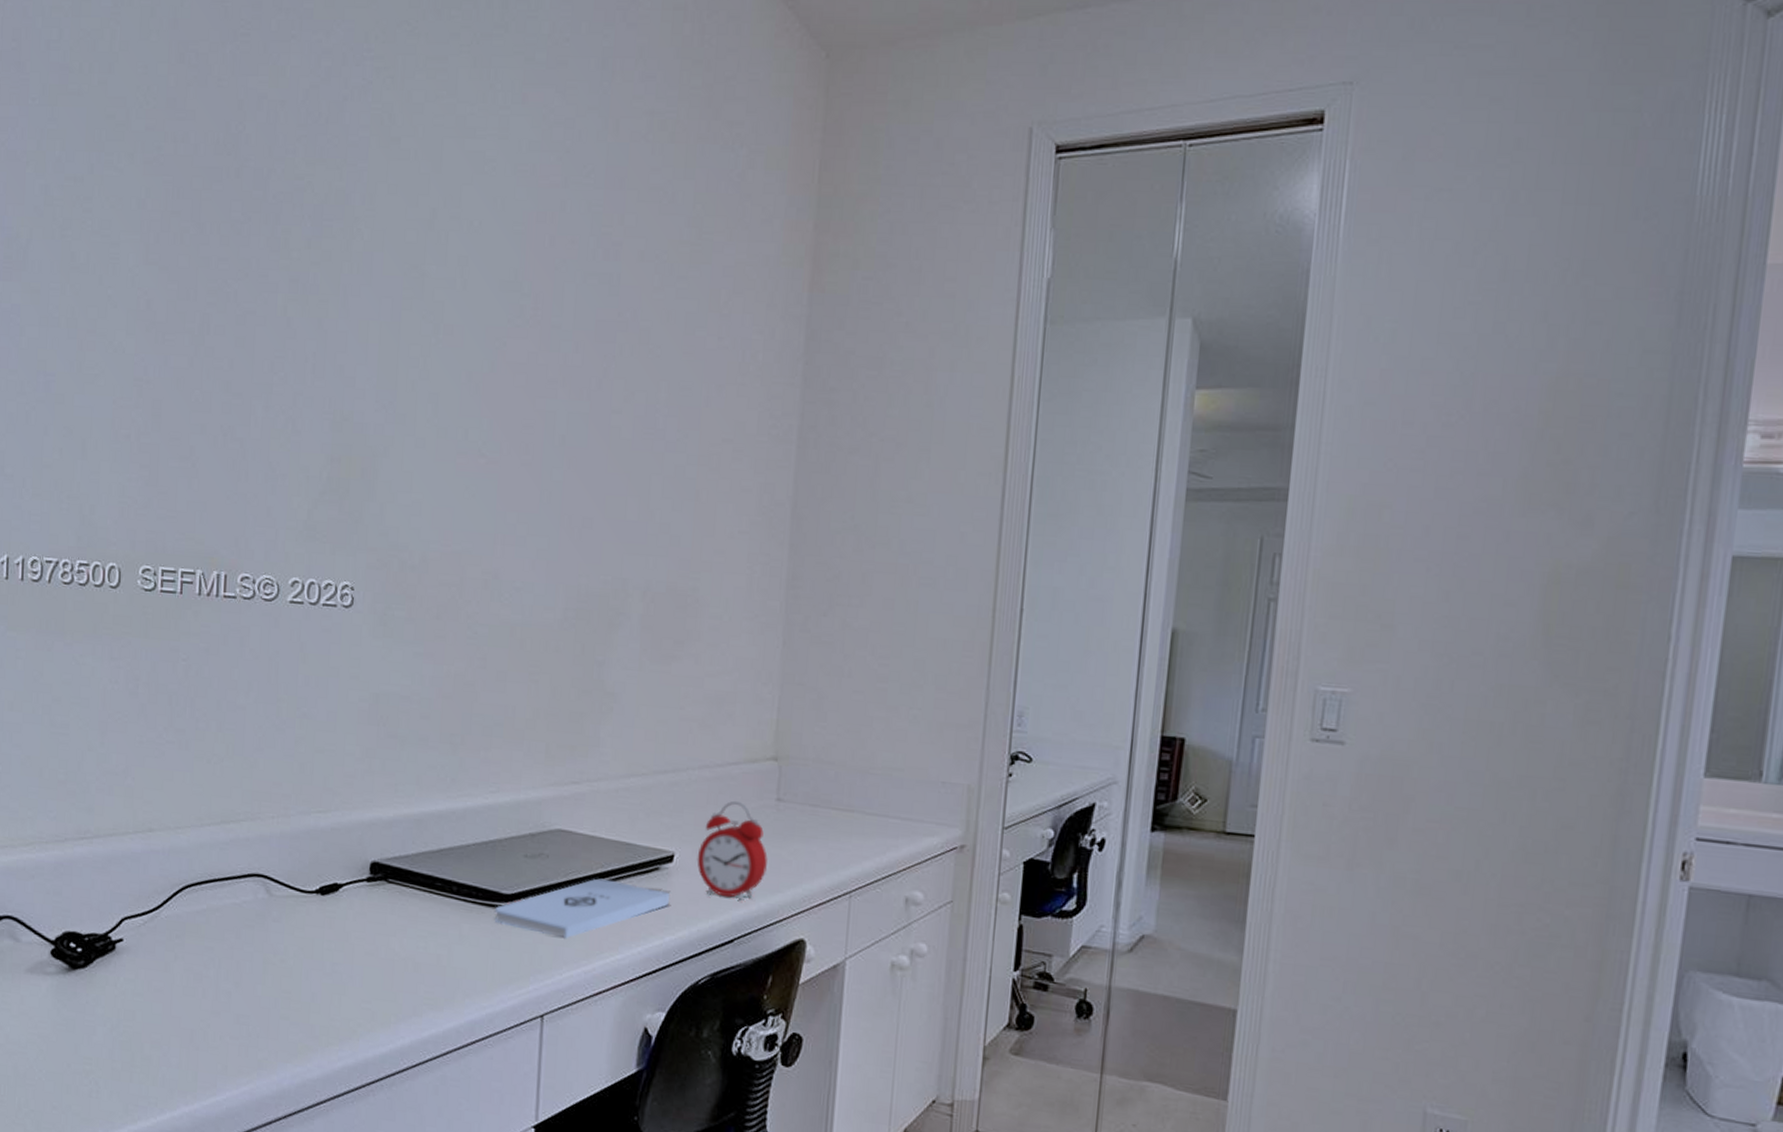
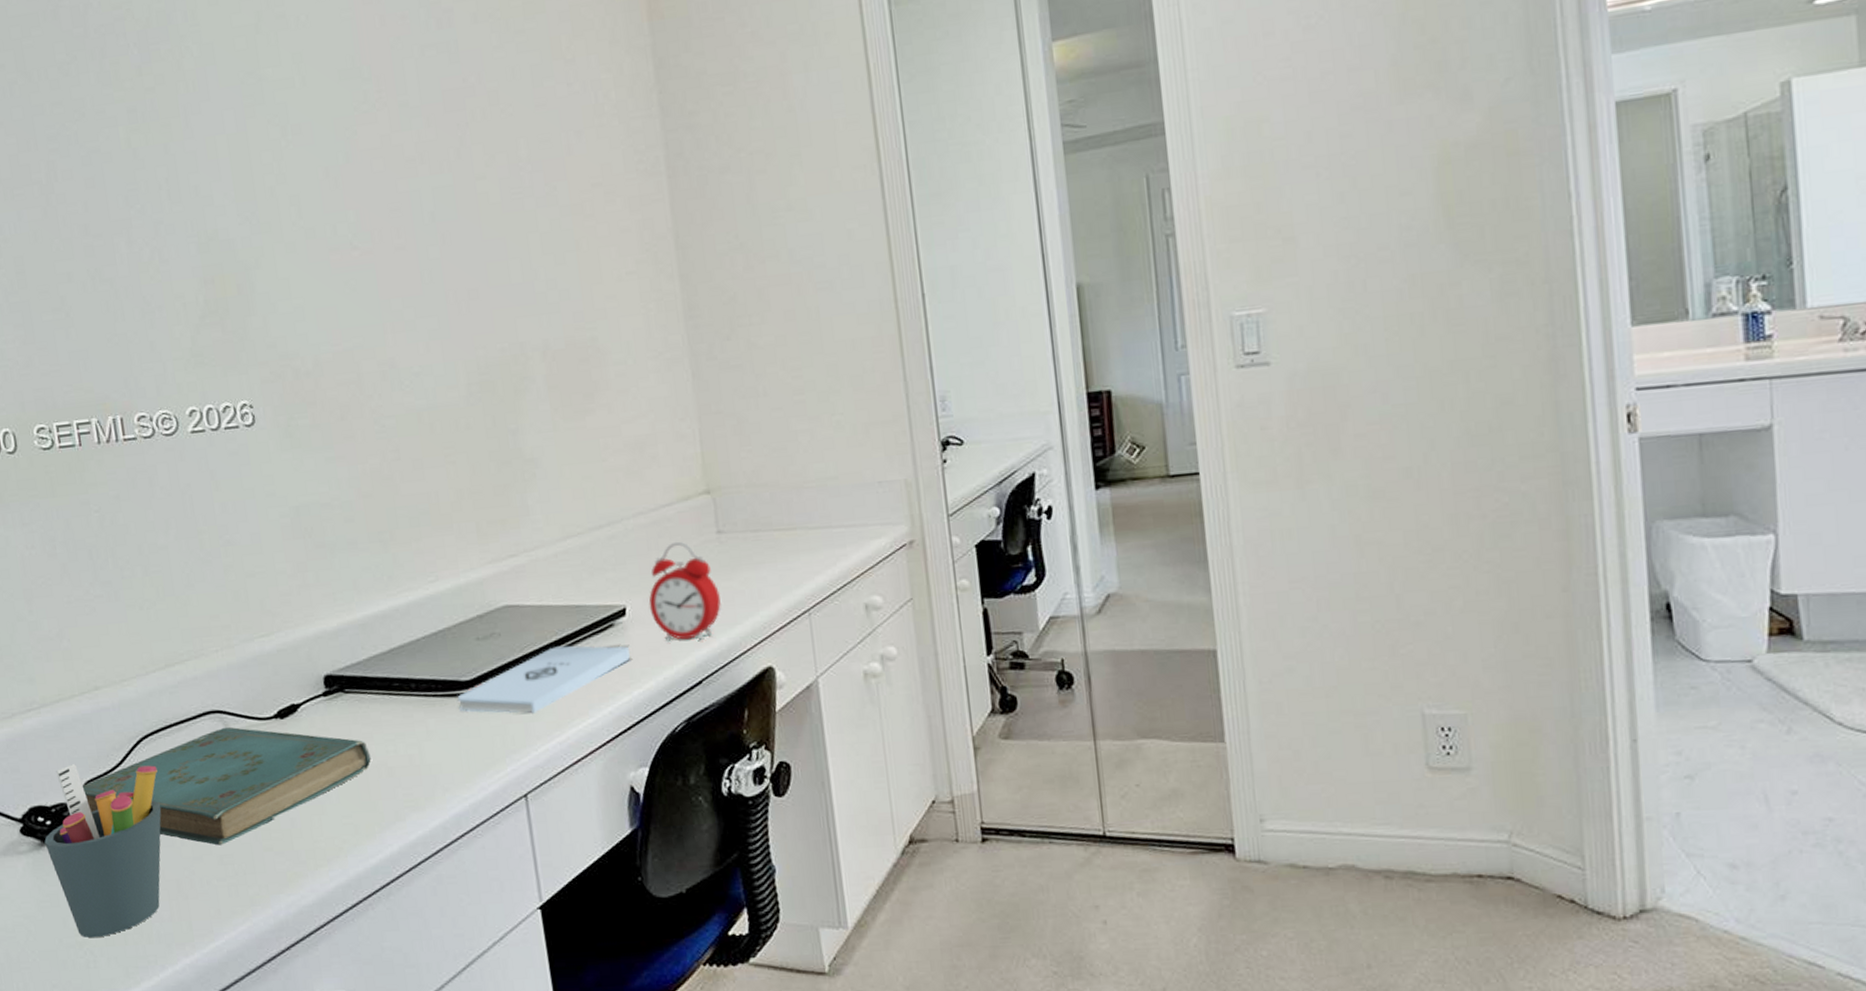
pen holder: none [72,897,194,1070] -> present [44,763,162,939]
book: none [118,892,401,1005] -> present [82,727,372,846]

